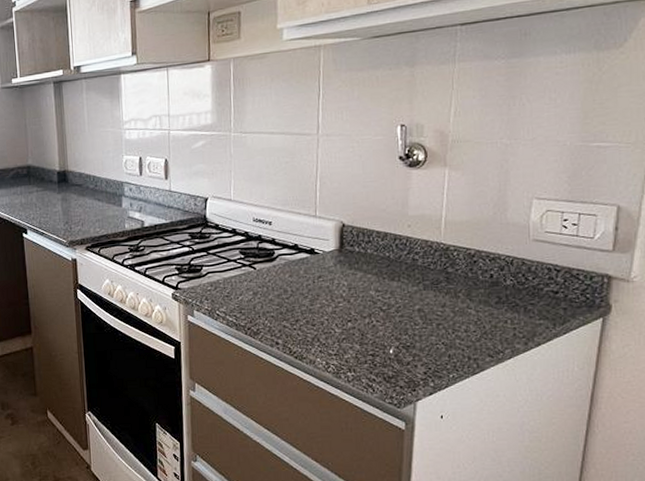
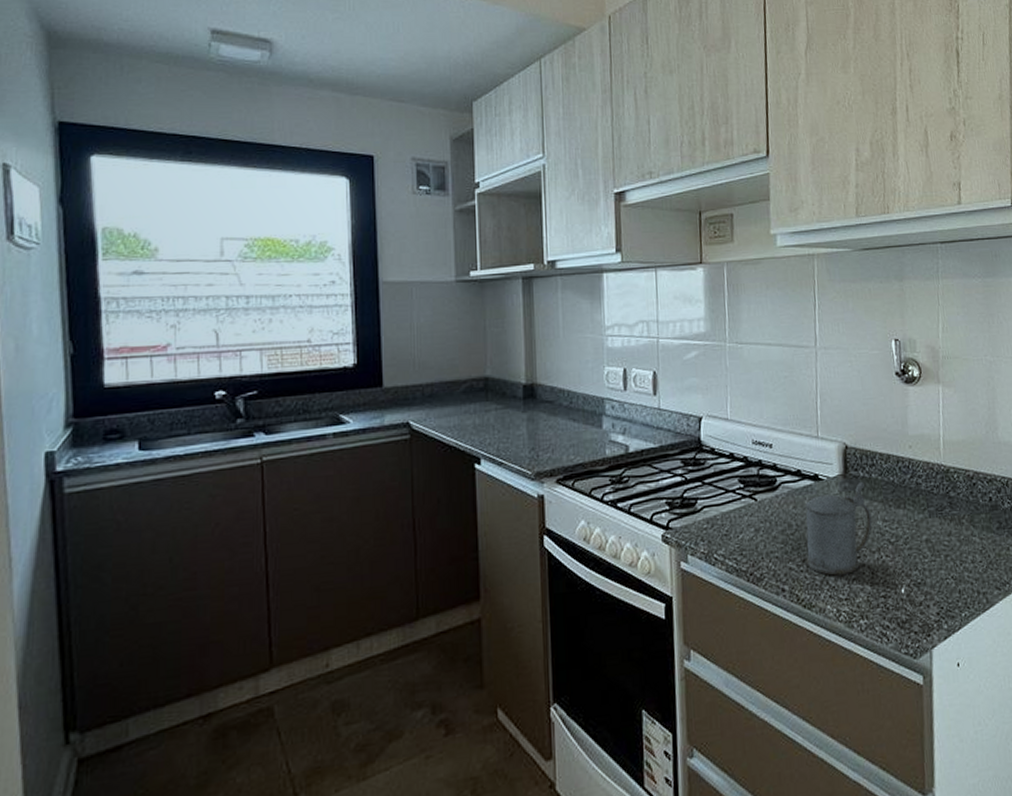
beer stein: none [299,256,365,335] -> present [805,481,872,576]

